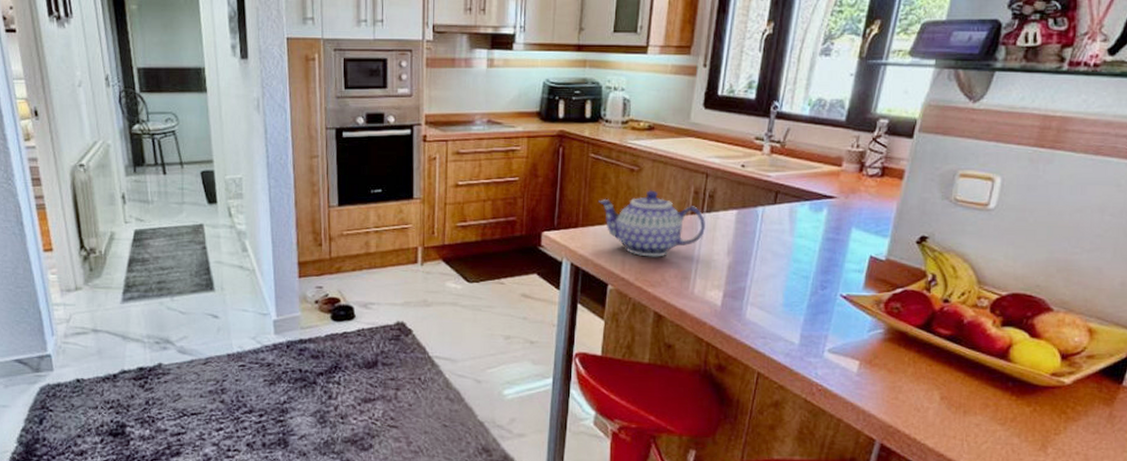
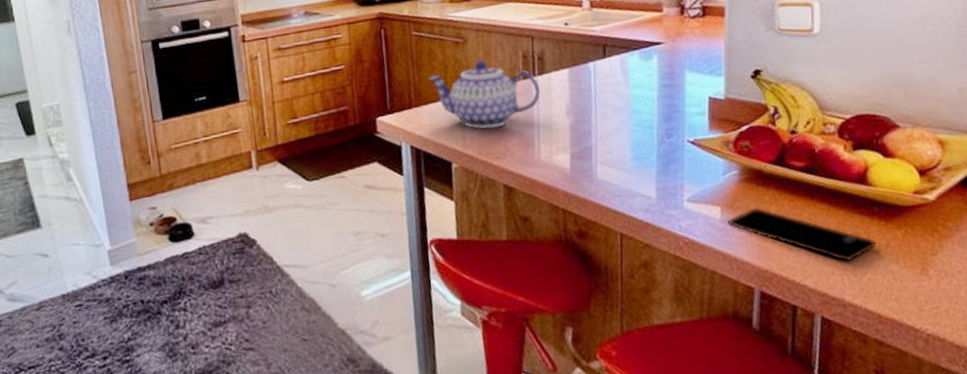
smartphone: none [863,366,1003,429] -> present [727,207,877,262]

